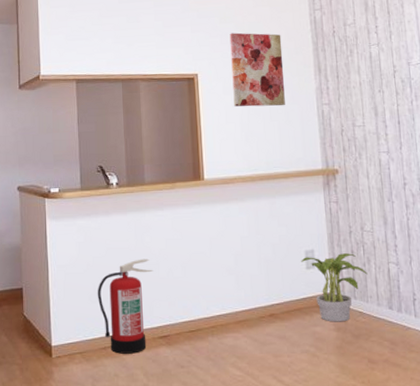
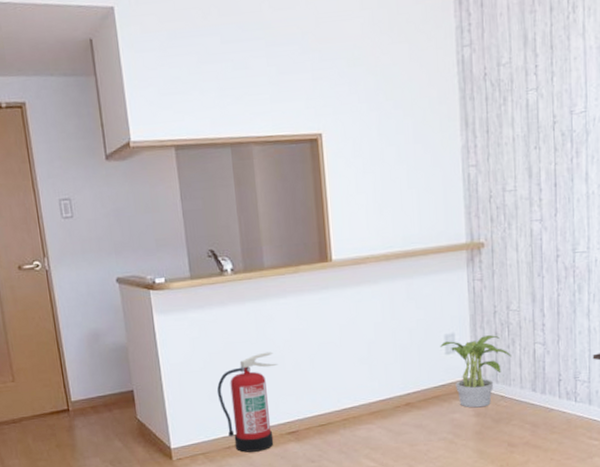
wall art: present [229,32,285,107] -> none [359,78,426,173]

